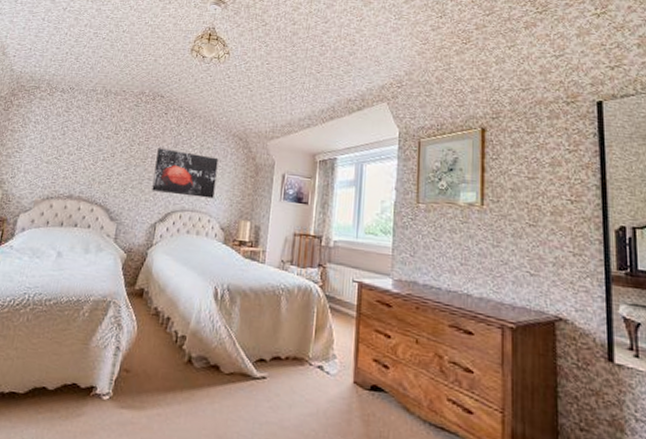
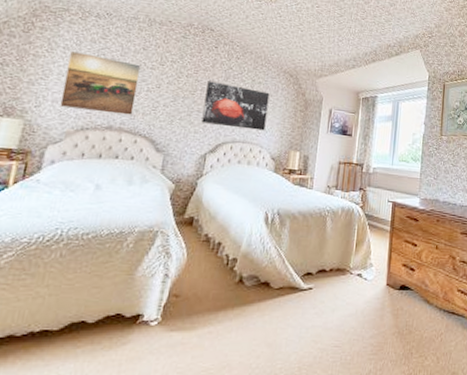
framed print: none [30,124,98,184] -> present [59,50,141,115]

